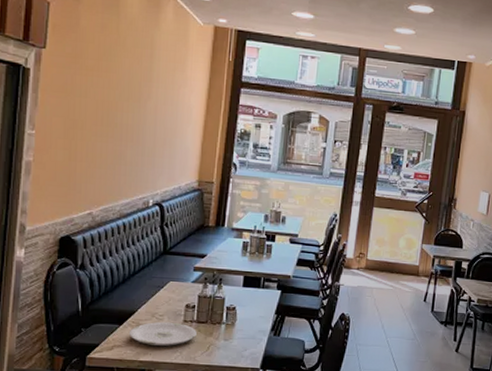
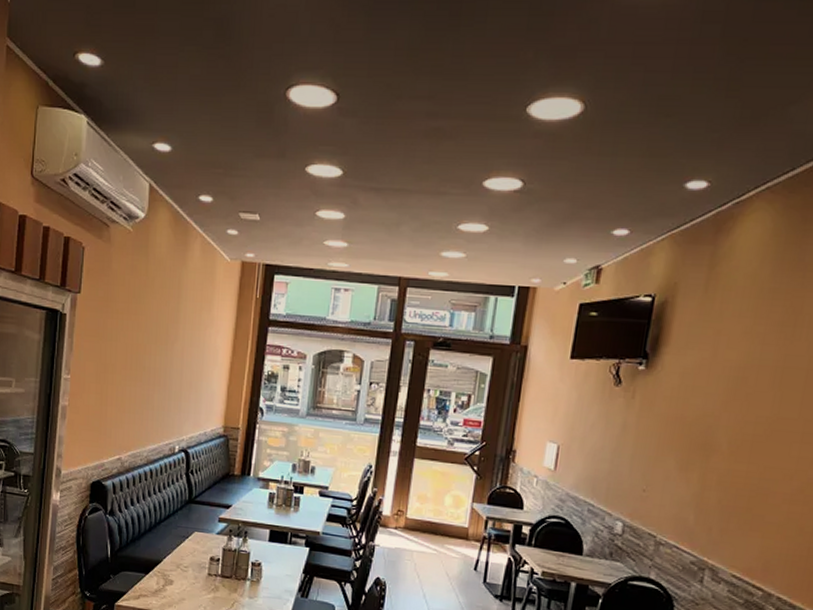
plate: present [128,321,197,346] -> none [154,573,221,600]

